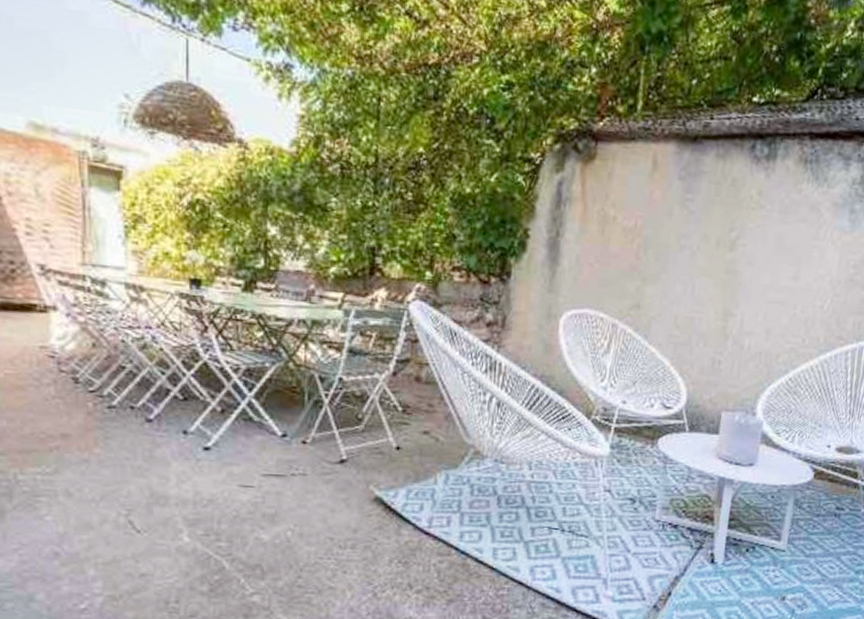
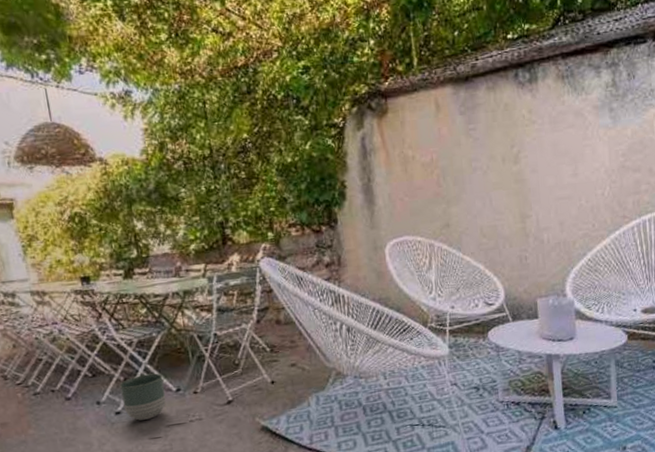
planter: none [213,409,269,463] -> present [119,373,166,421]

